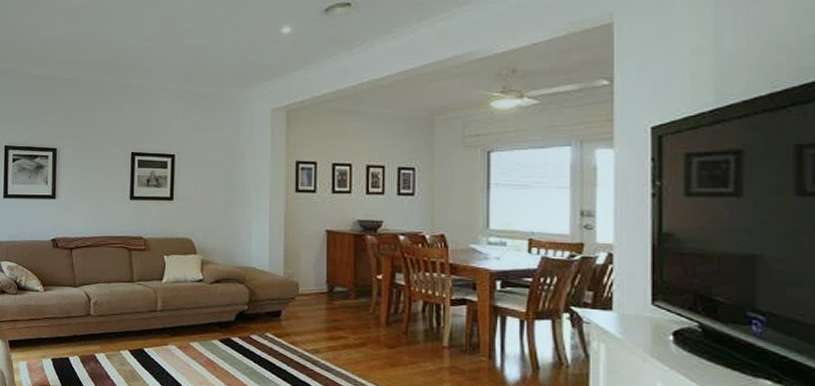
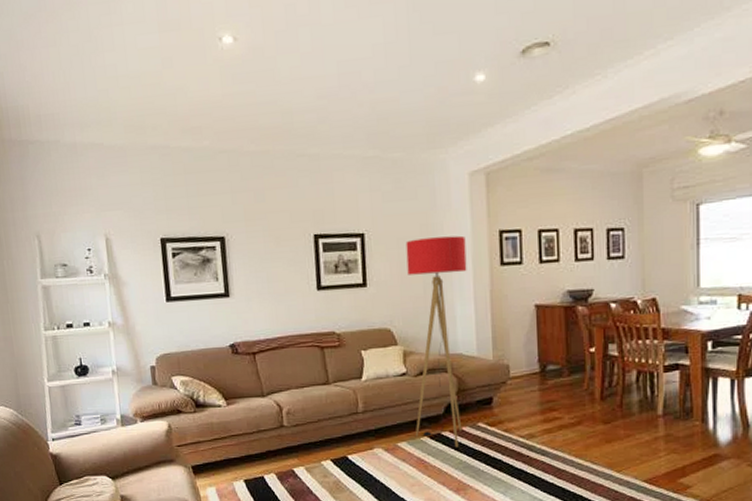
floor lamp: none [206,163,265,354] -> present [405,235,467,448]

